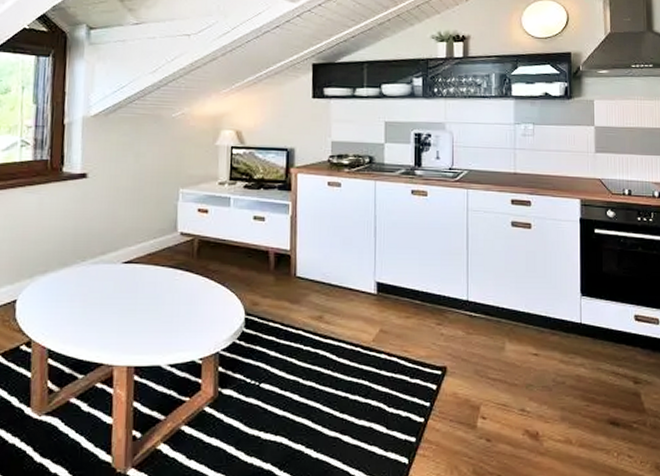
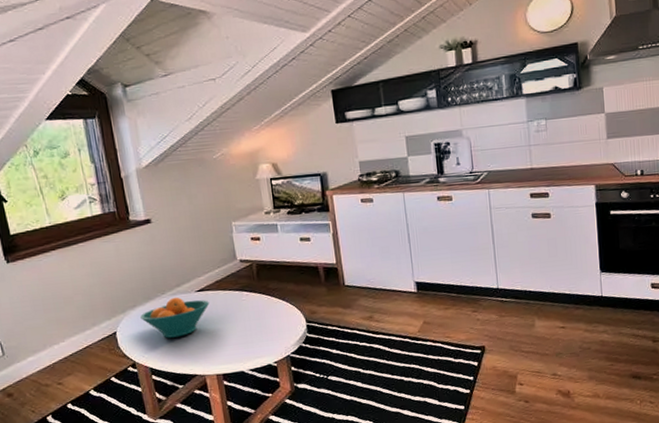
fruit bowl: none [50,266,136,315] -> present [140,297,210,338]

